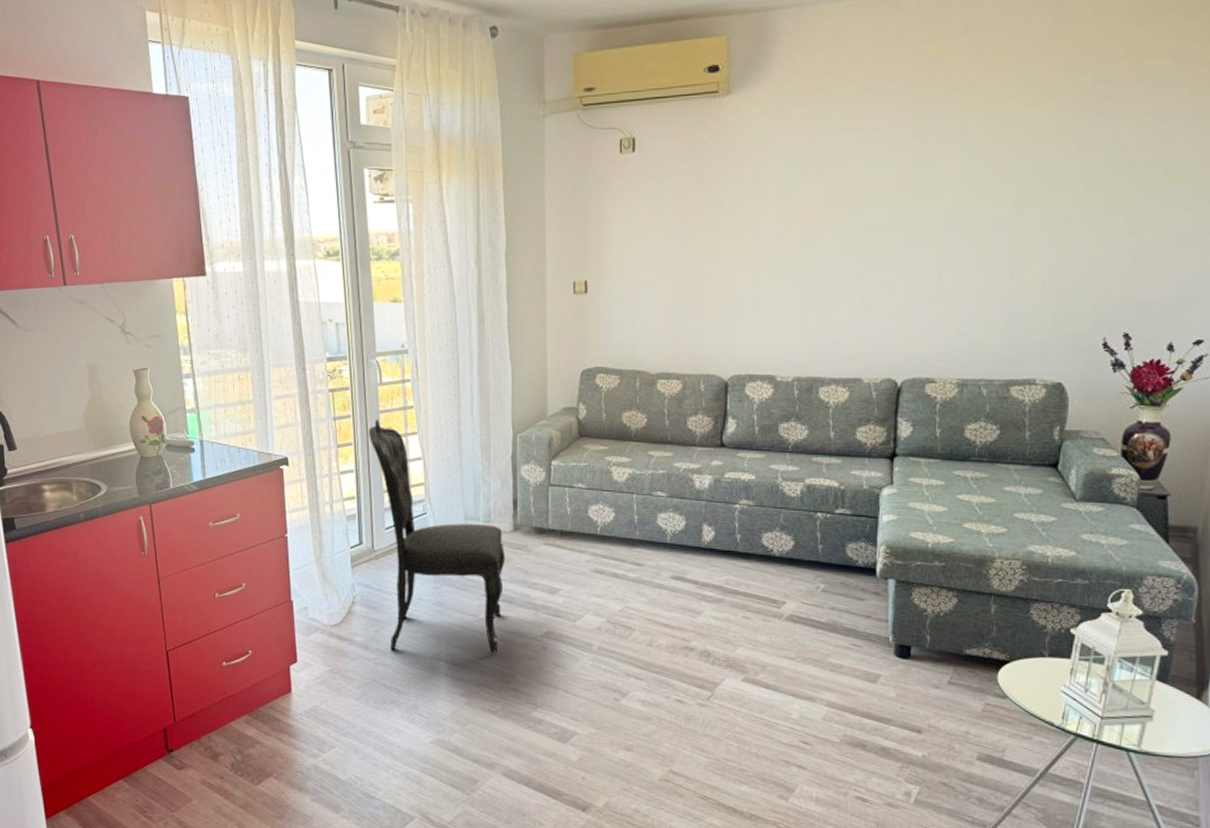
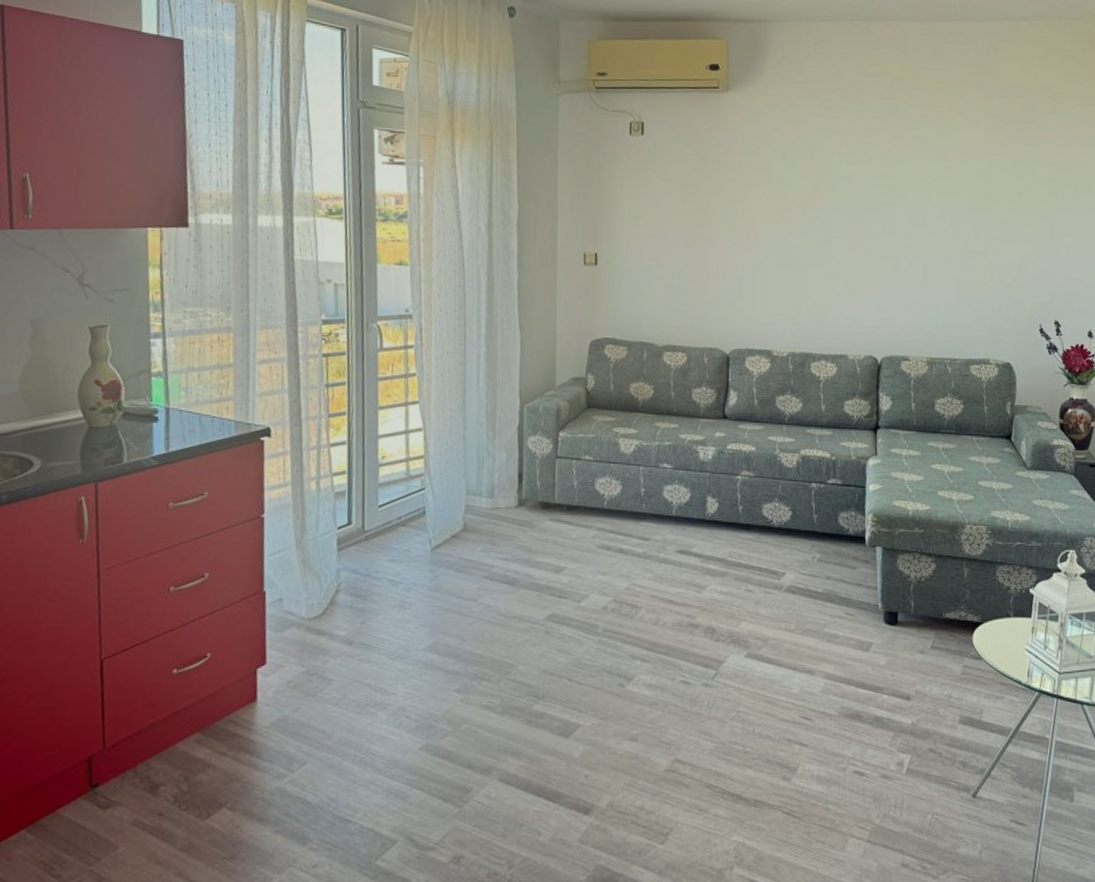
dining chair: present [368,418,506,653] -> none [364,386,509,642]

